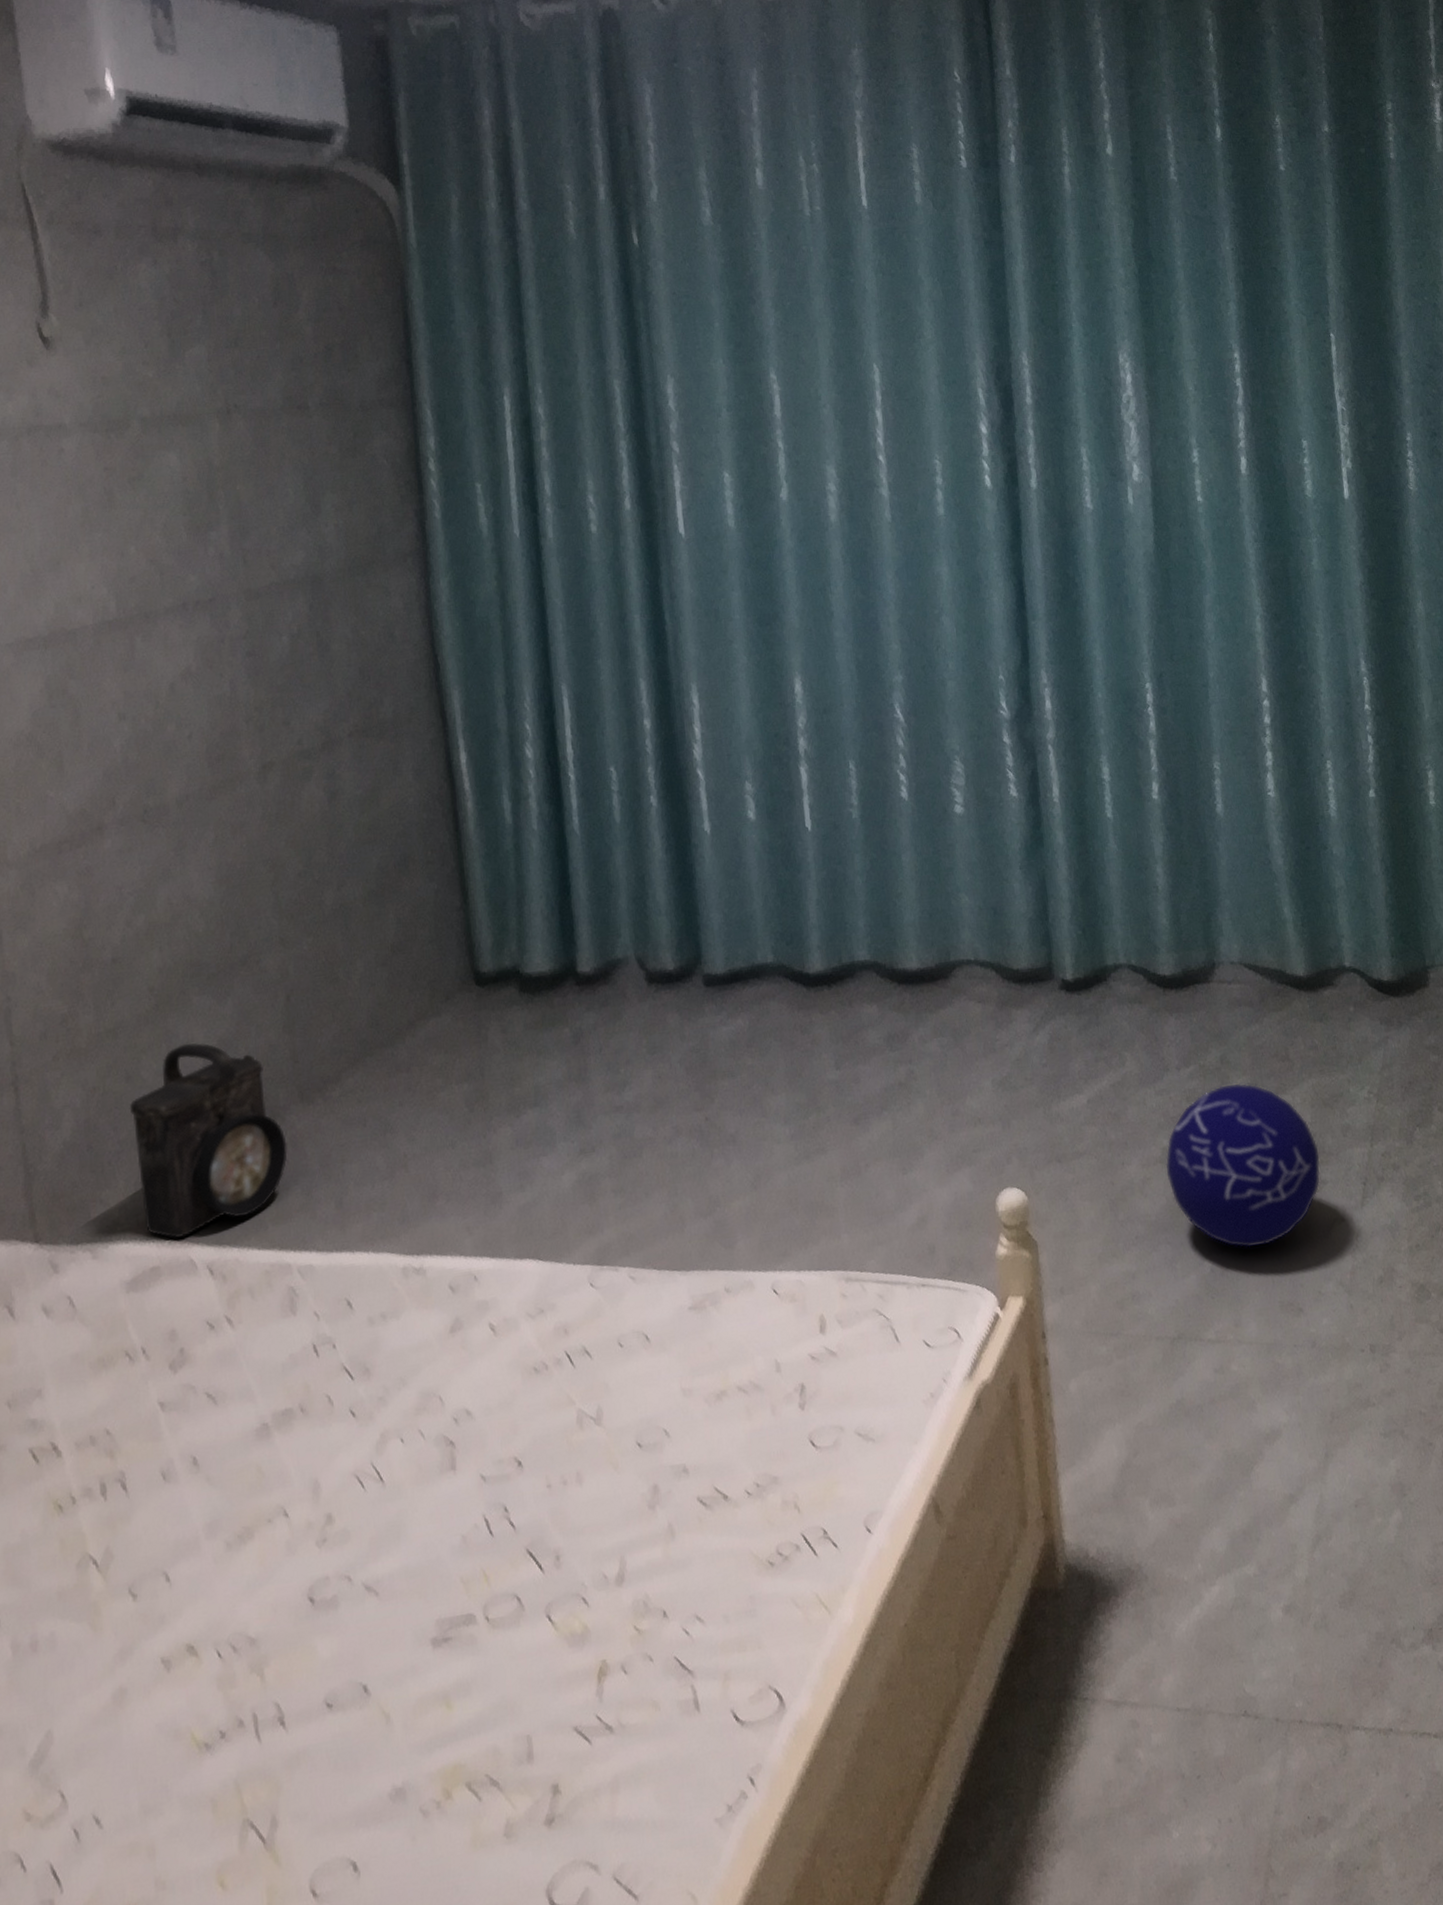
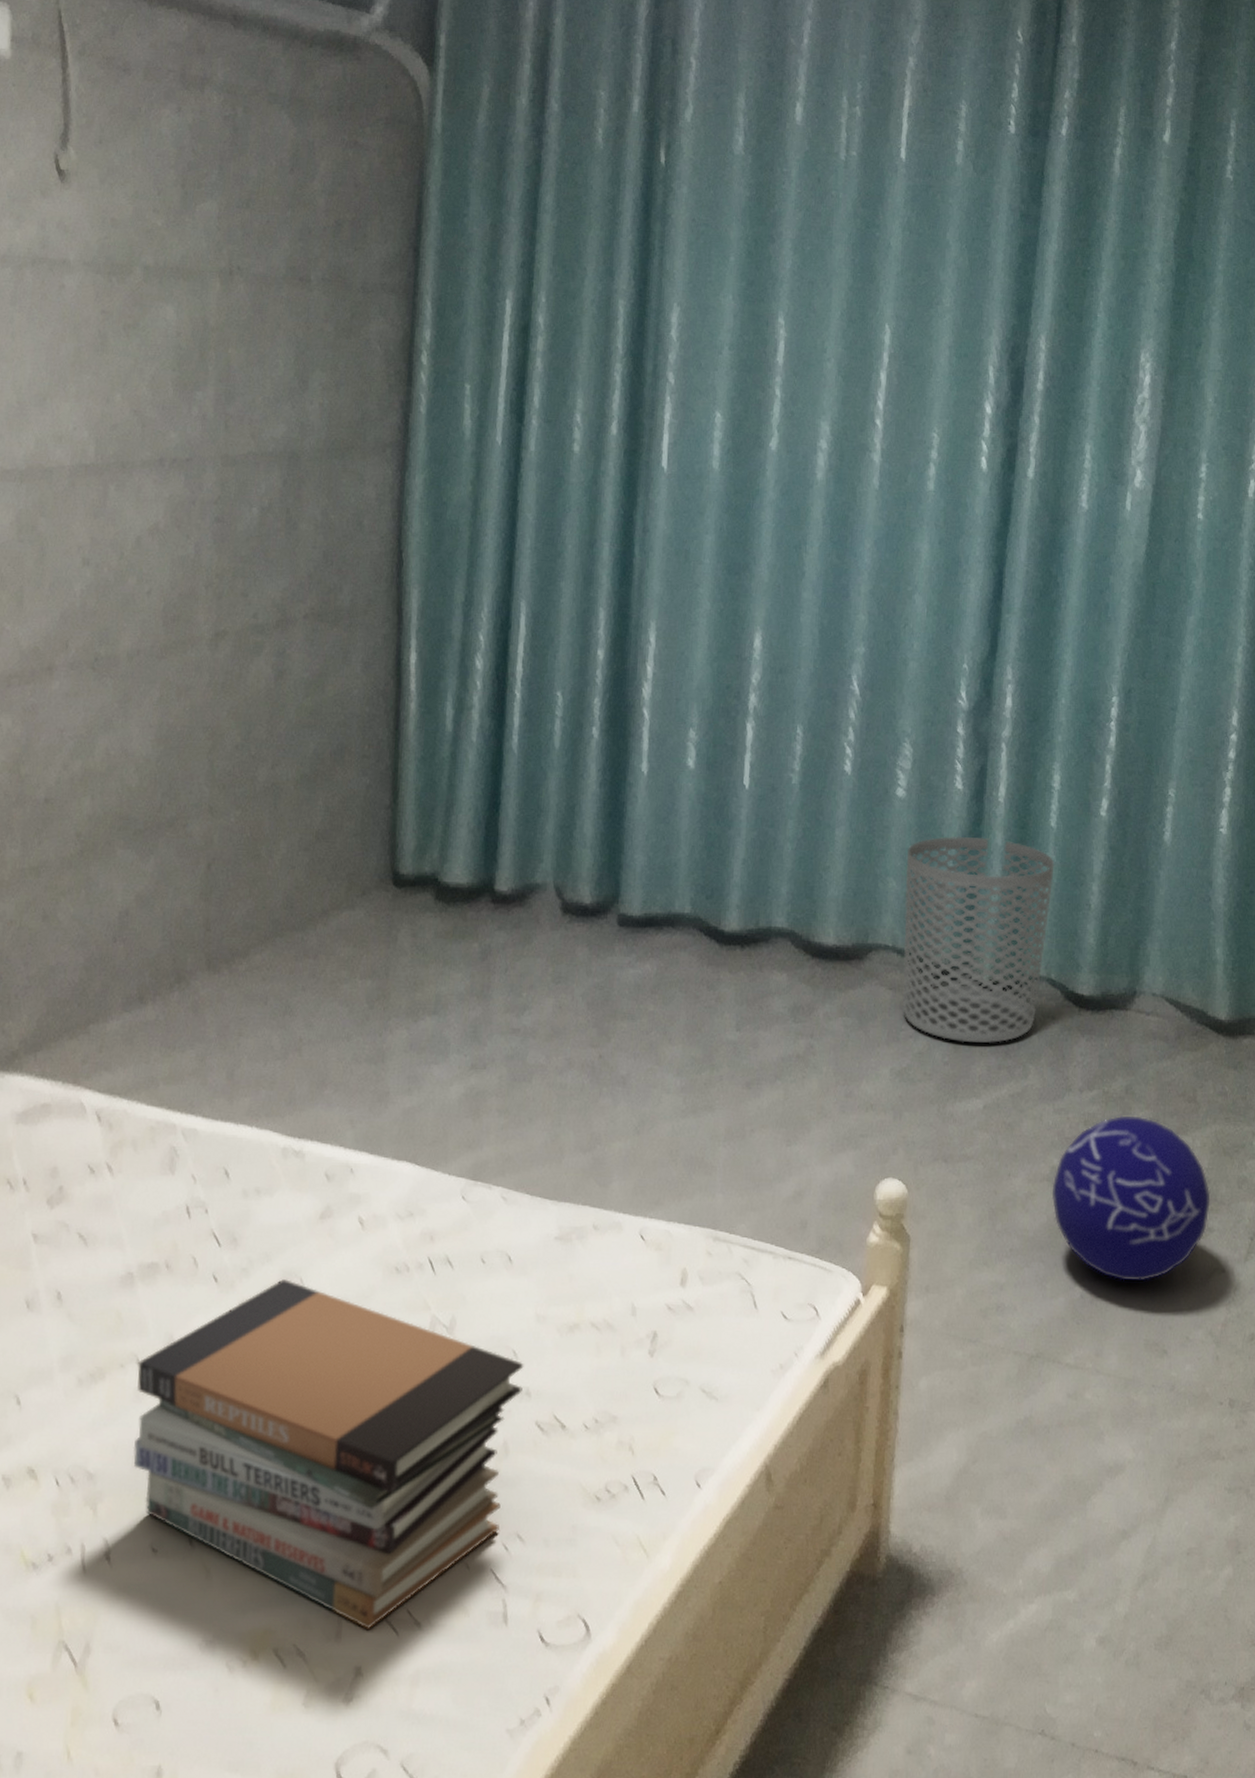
lantern: present [129,1042,287,1238] -> none [41,893,188,1080]
book stack: none [286,1400,679,1744] -> present [133,1279,524,1629]
waste bin: none [974,838,1124,1042] -> present [902,836,1055,1043]

